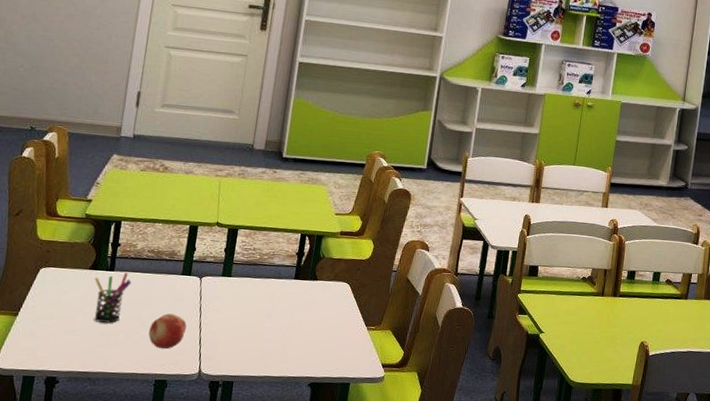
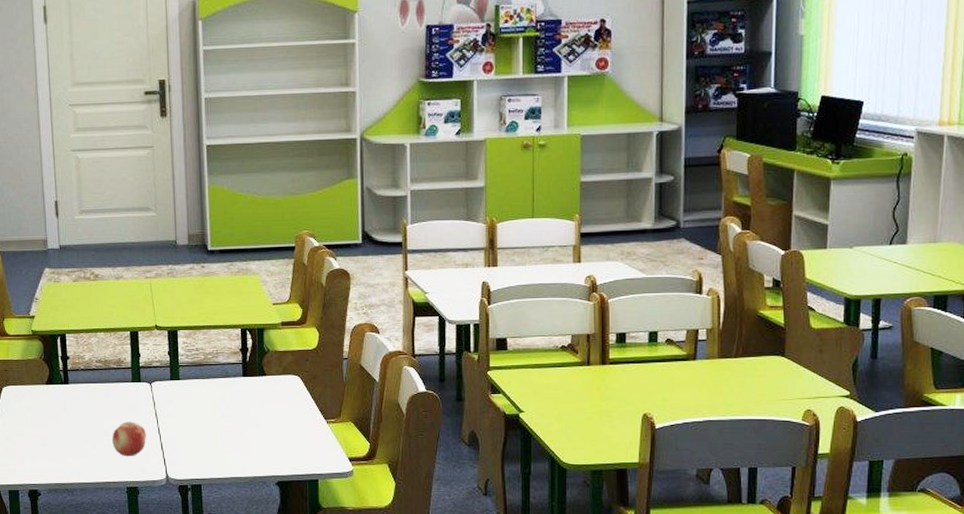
pen holder: present [94,273,132,323] -> none [52,385,87,435]

